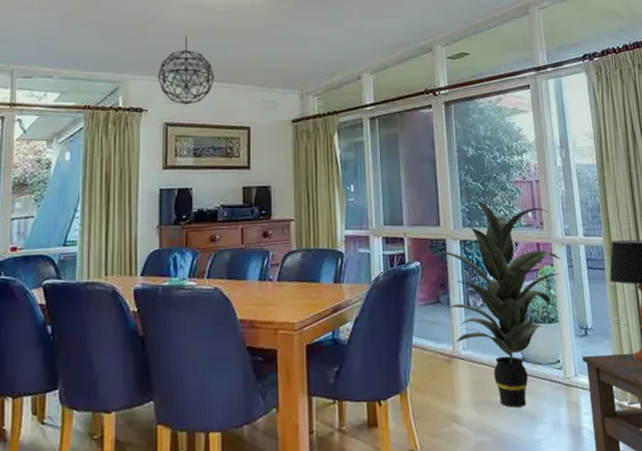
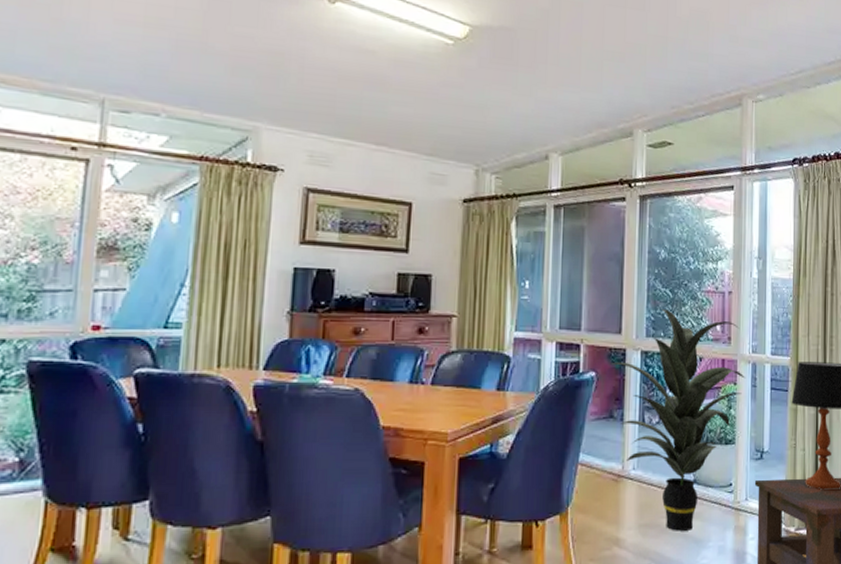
pendant light: present [157,36,214,105] -> none [299,84,372,169]

